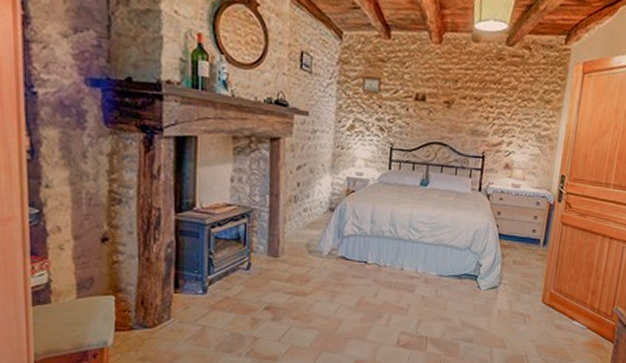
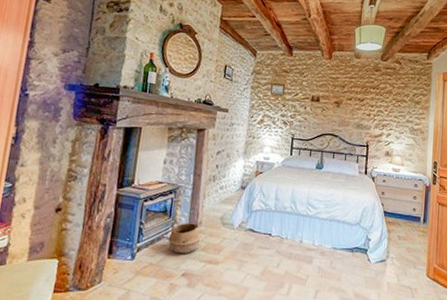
woven basket: none [244,248,284,286] -> present [168,220,202,254]

